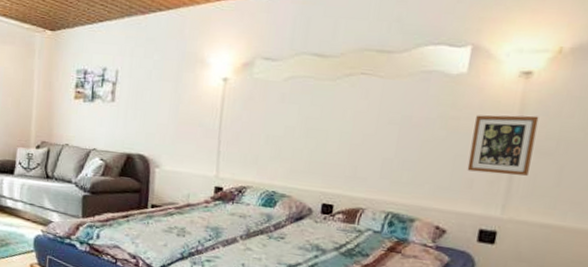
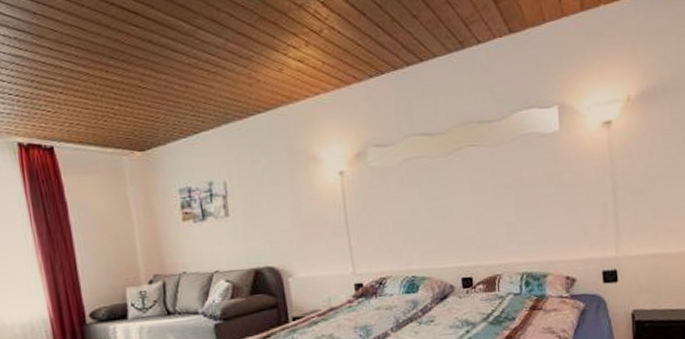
picture frame: present [467,115,539,176] -> none [576,159,629,220]

